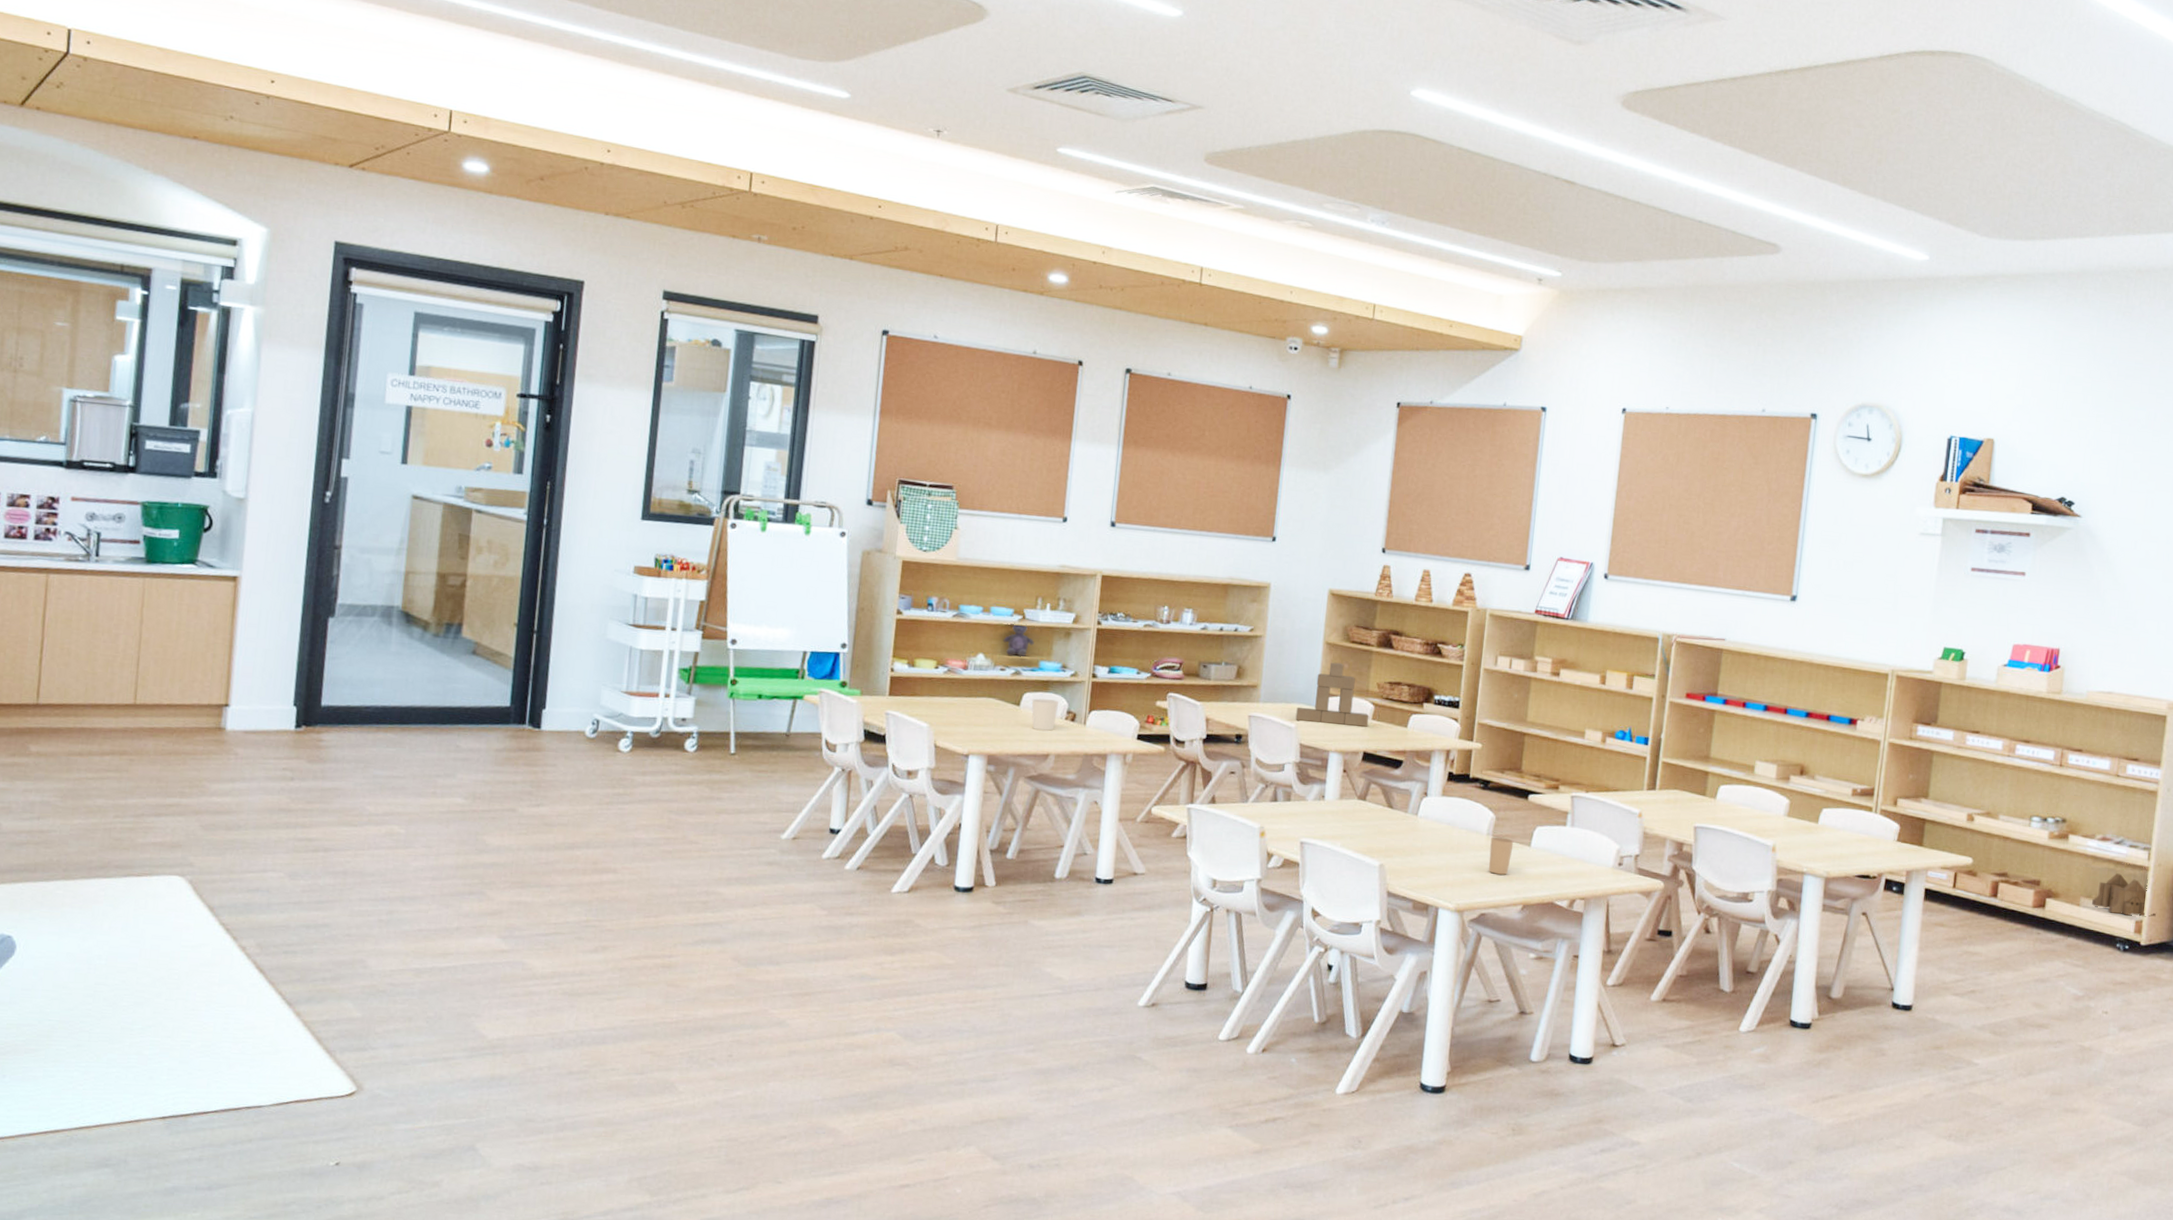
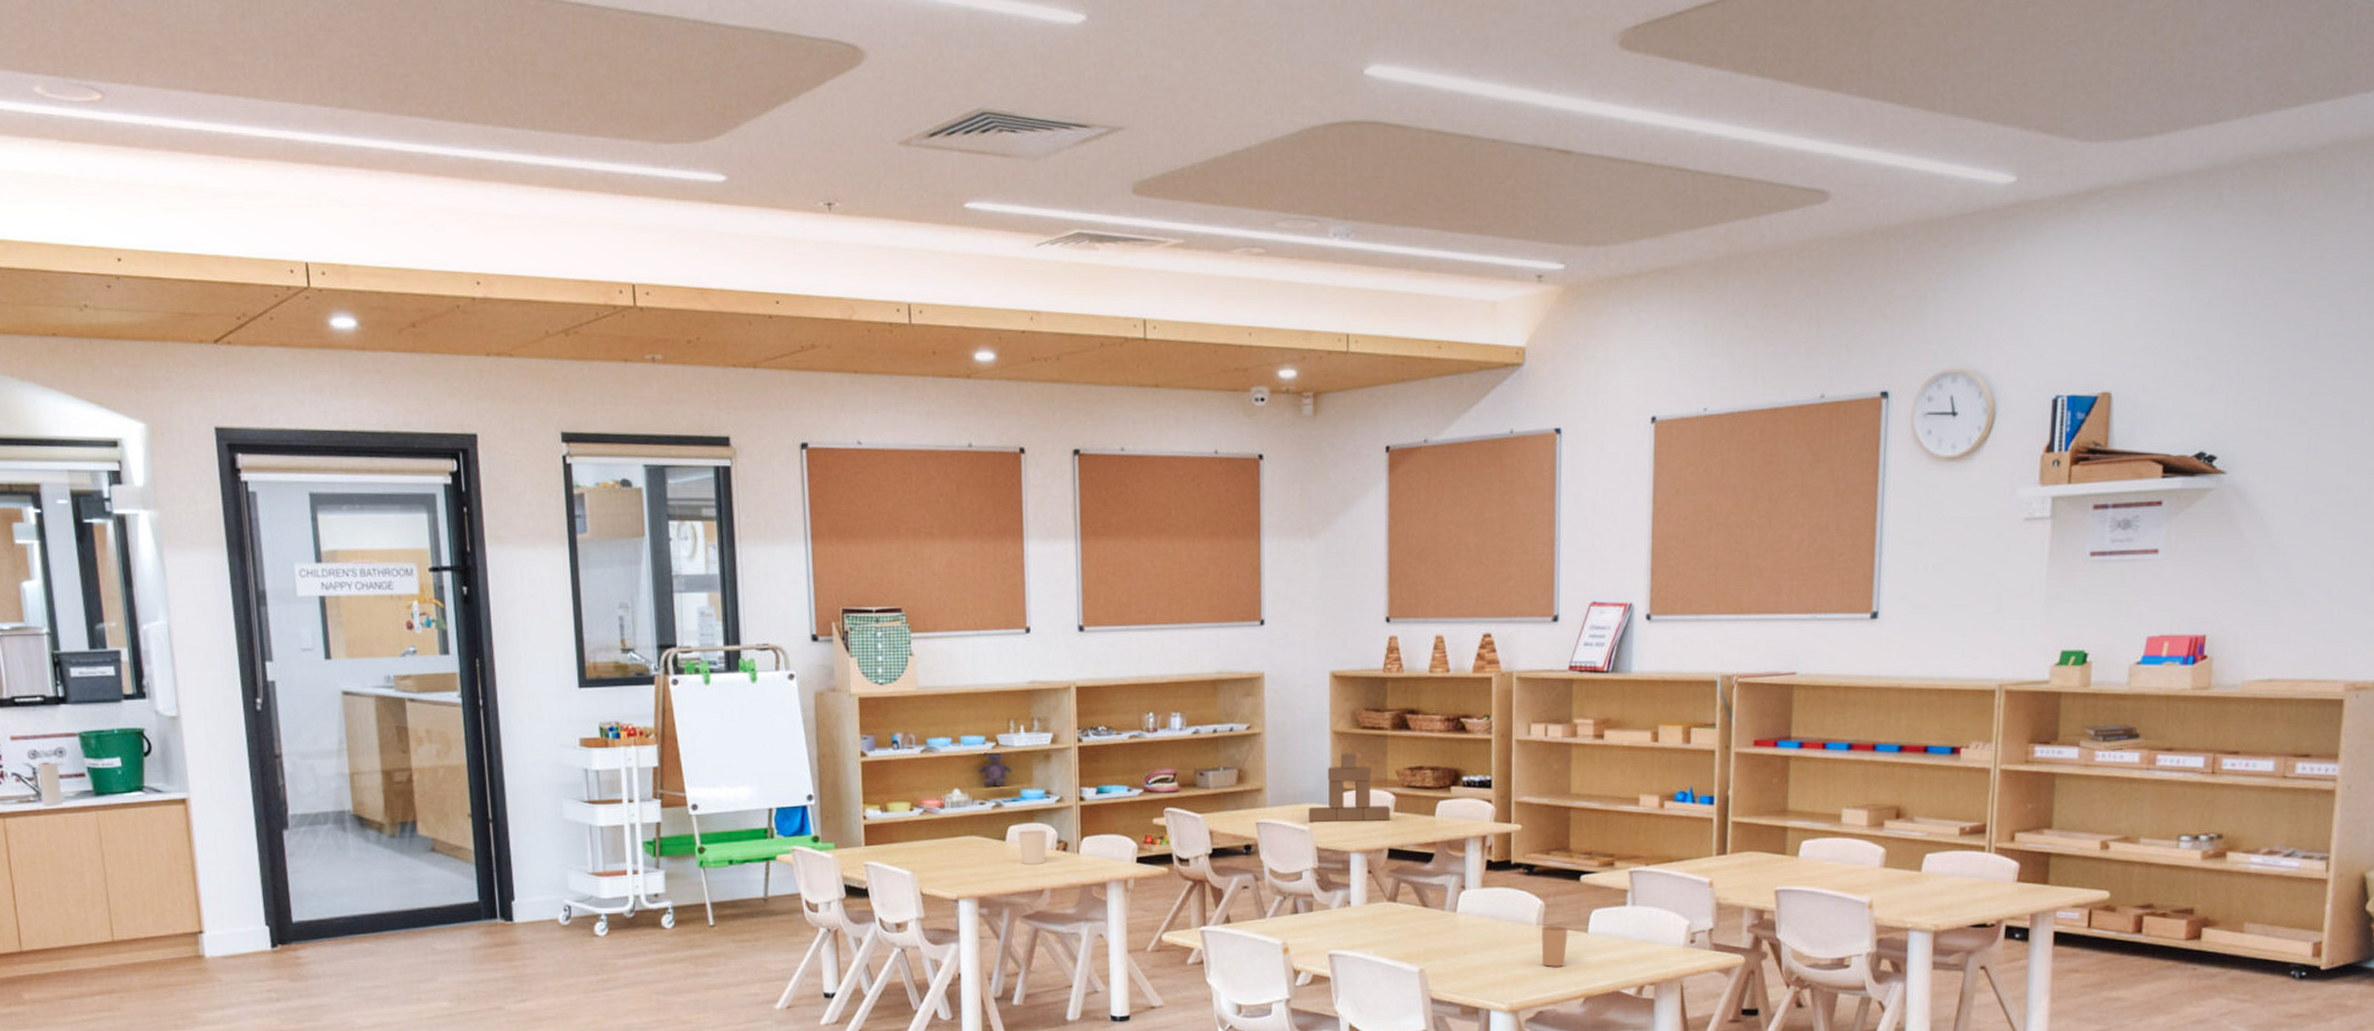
paper towel roll: none [90,525,115,569] -> present [38,762,62,806]
books: none [1953,713,2009,737] -> present [2078,724,2146,751]
wooden toy: present [2092,873,2156,917] -> none [2258,890,2338,938]

